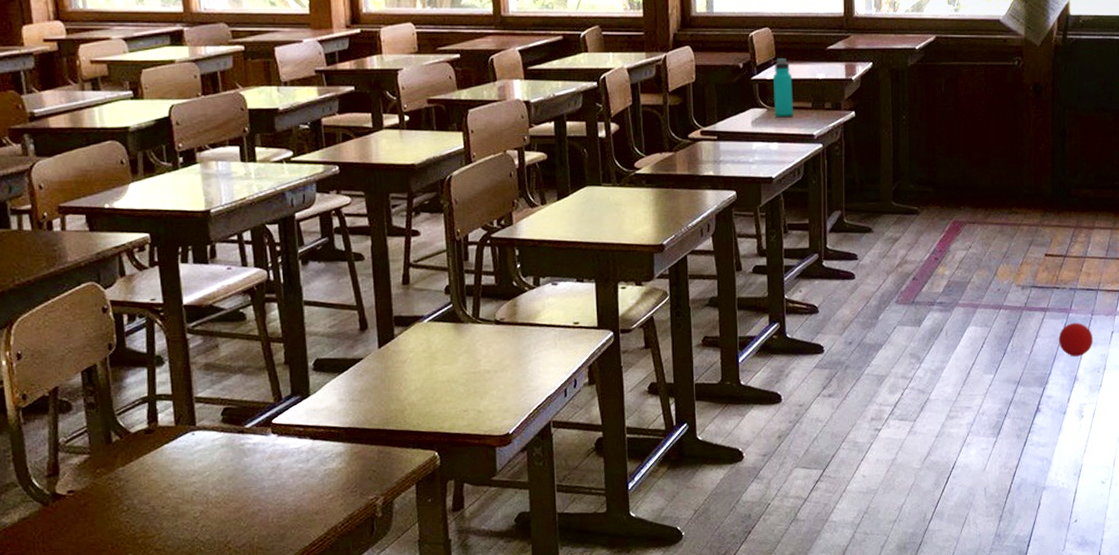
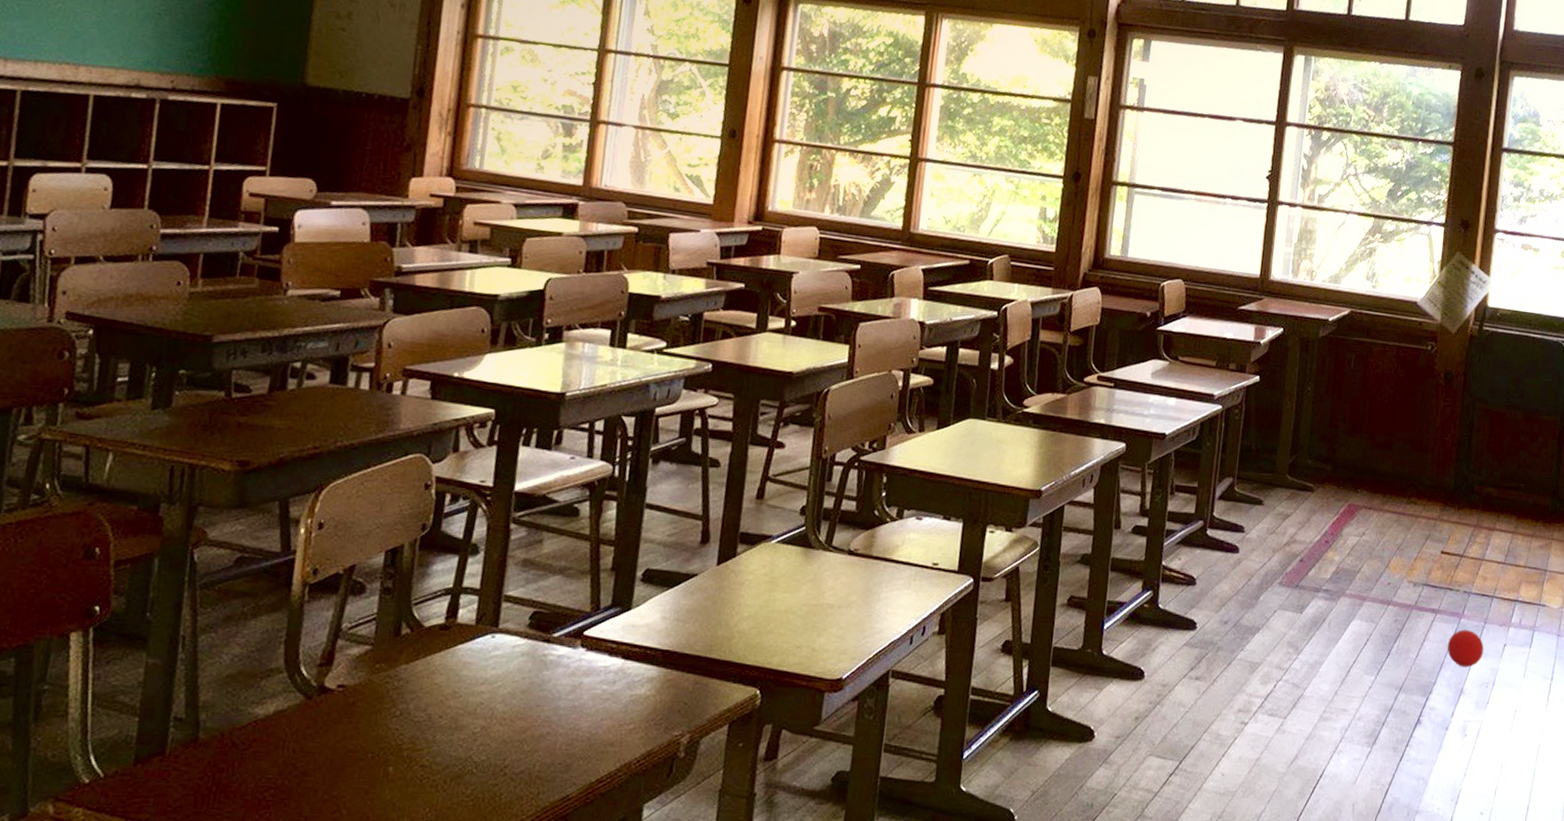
water bottle: present [774,58,794,121] -> none [1175,312,1200,377]

